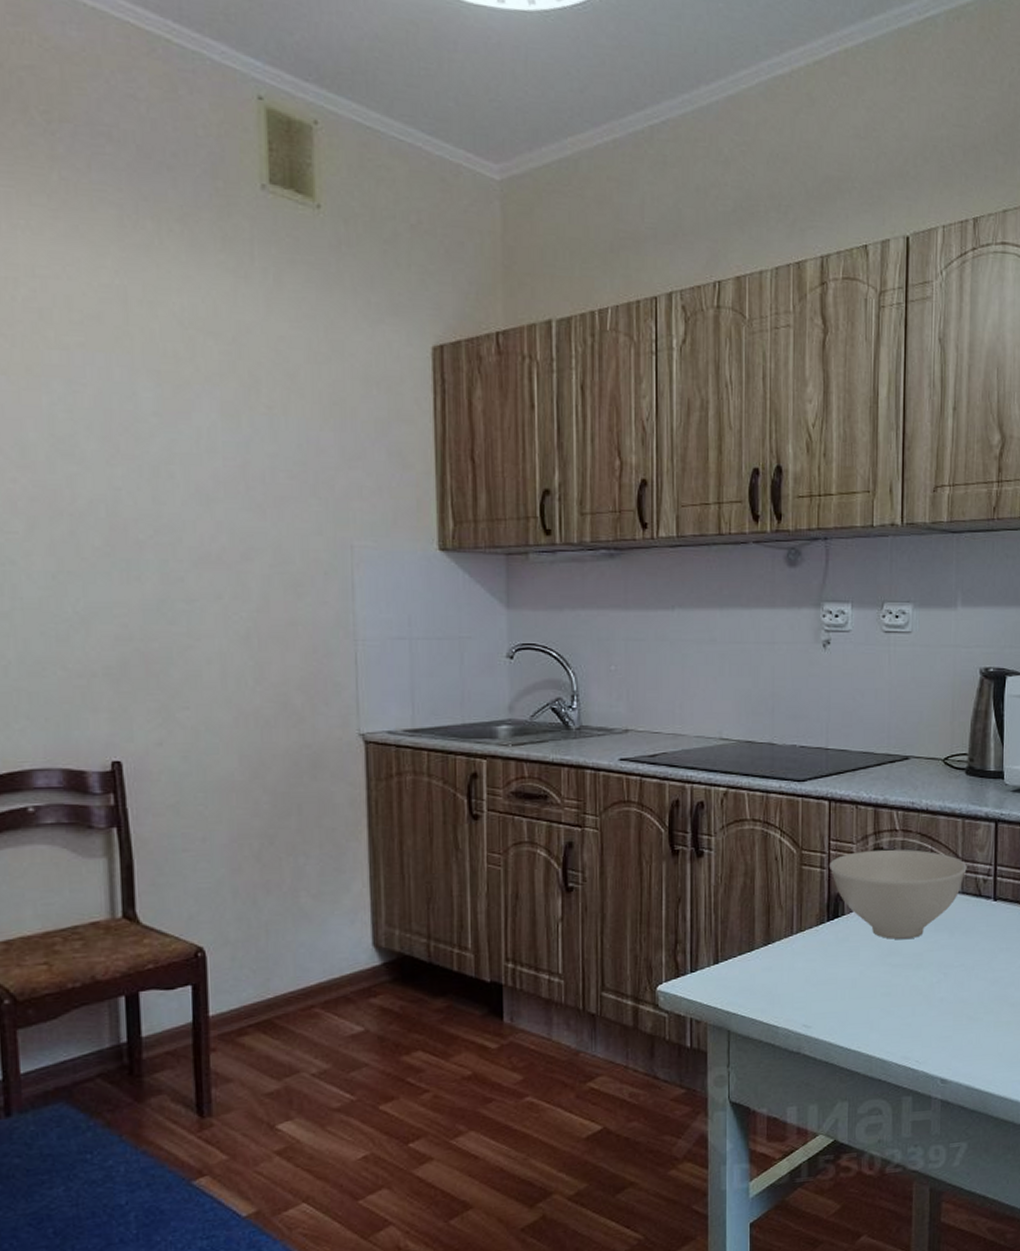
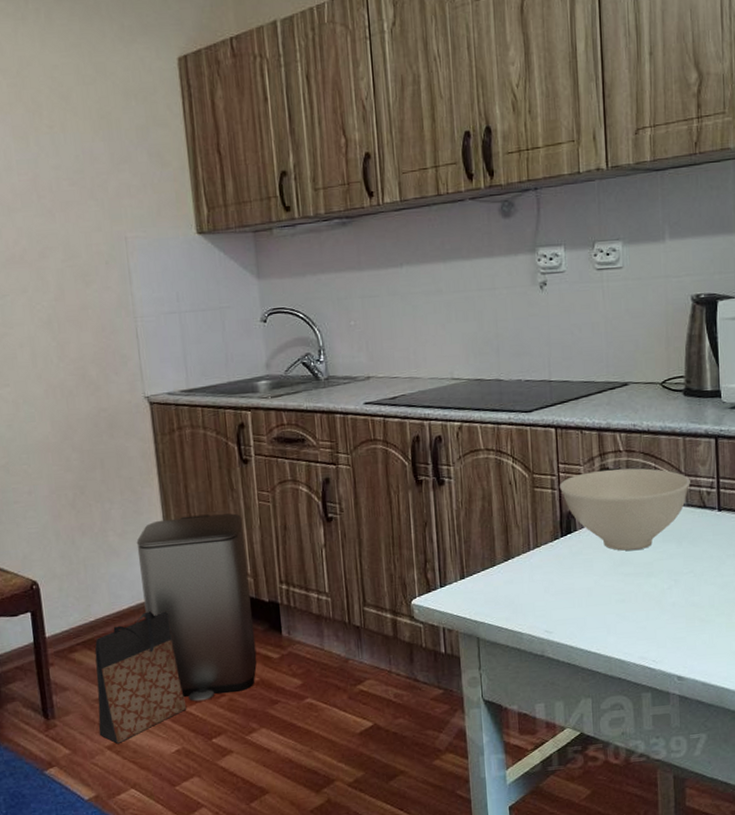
bag: none [267,989,381,1148] -> present [94,611,187,744]
pedal bin: none [334,876,471,1098] -> present [136,513,257,702]

